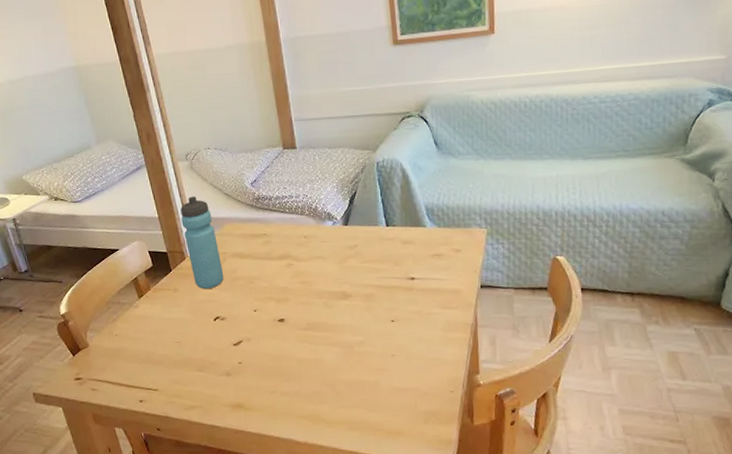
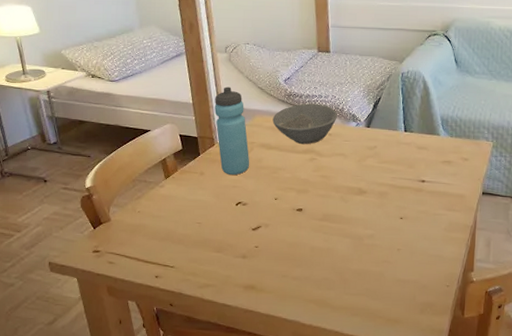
bowl: none [242,205,311,251] -> present [272,103,337,145]

